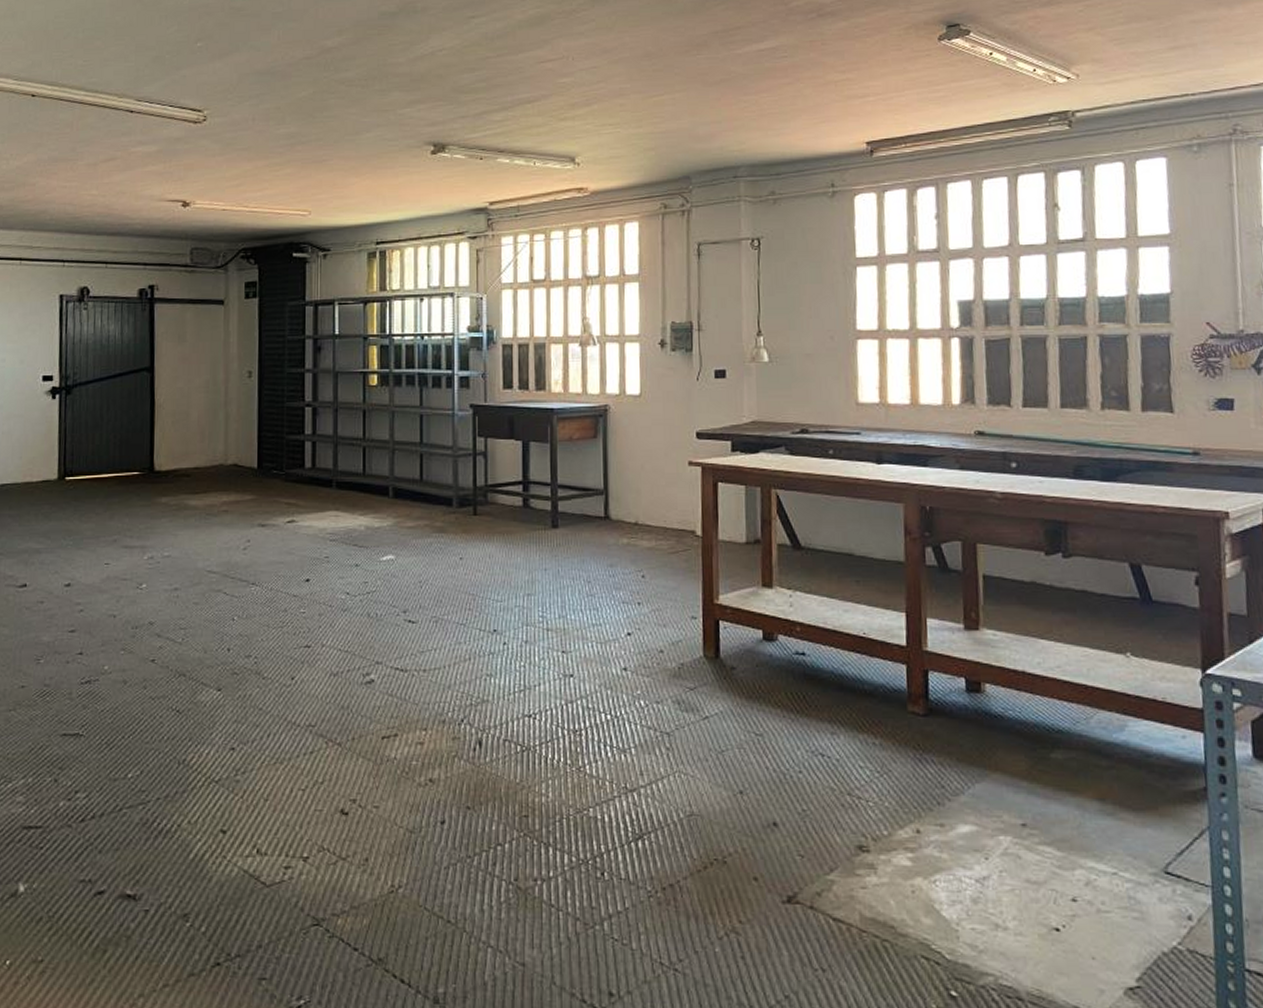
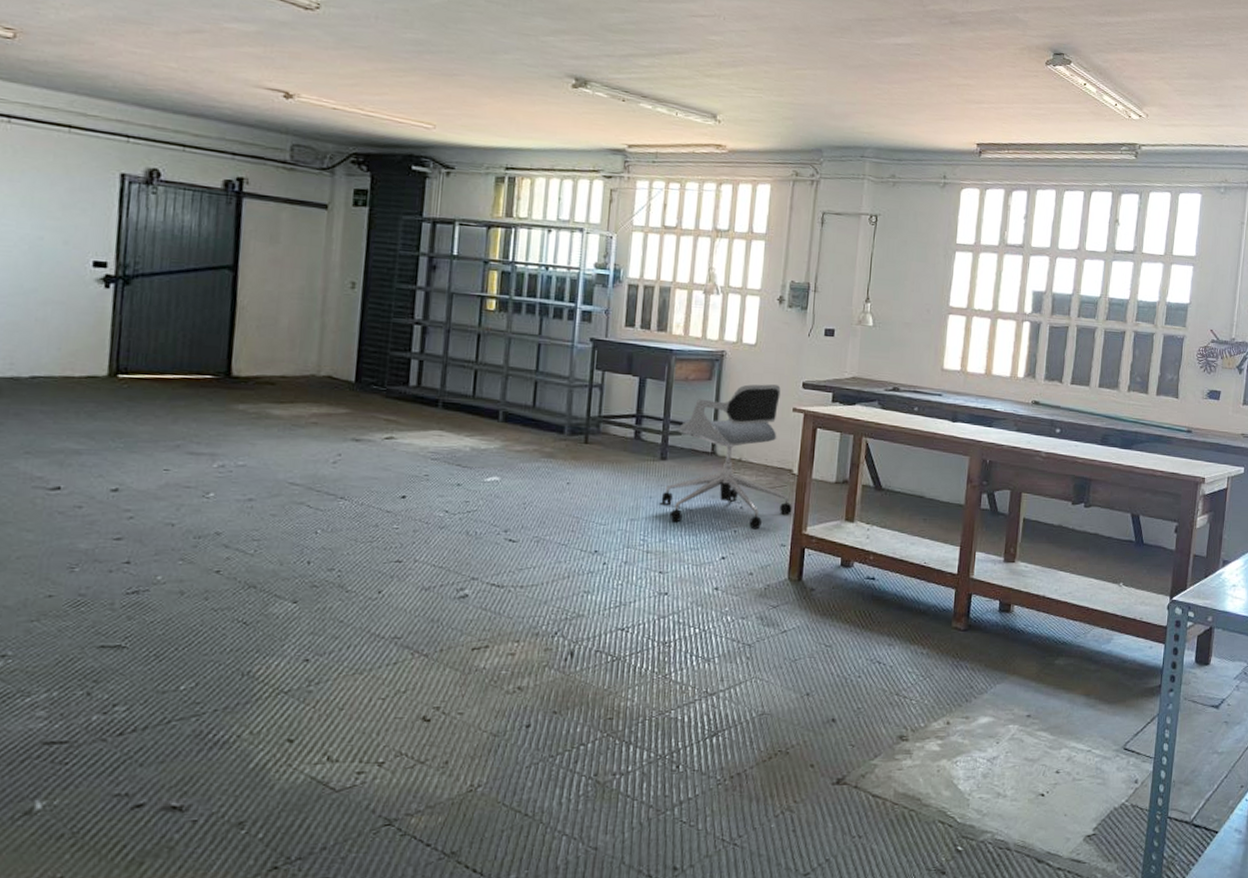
office chair: none [556,437,700,601] -> present [661,384,792,530]

